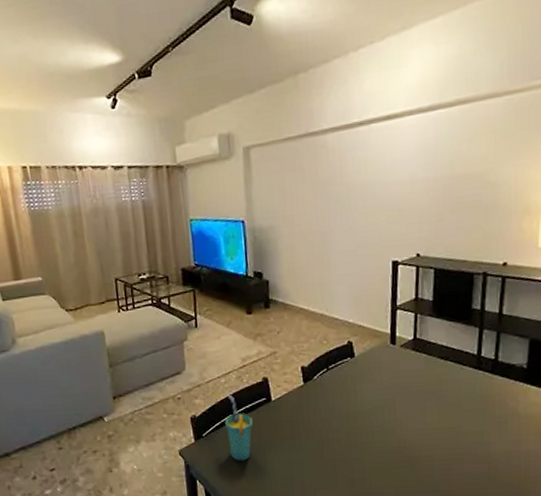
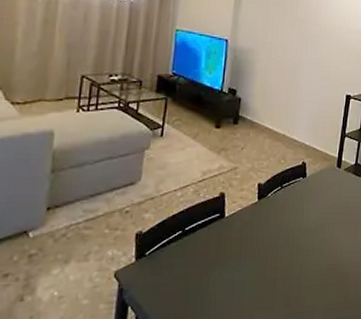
cup: present [225,394,253,461] -> none [172,209,203,283]

